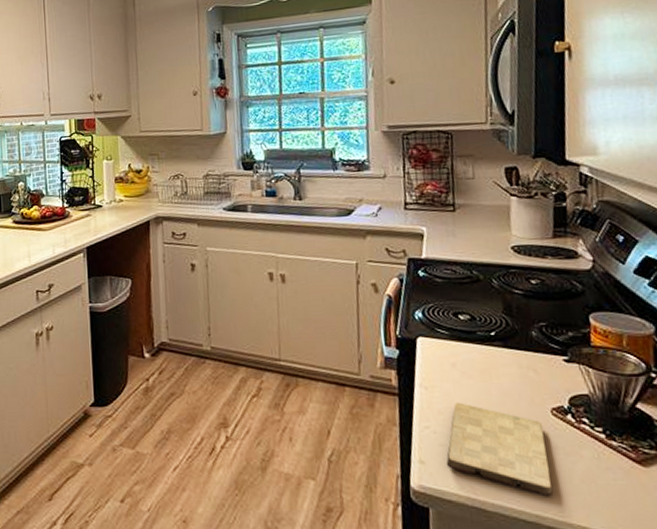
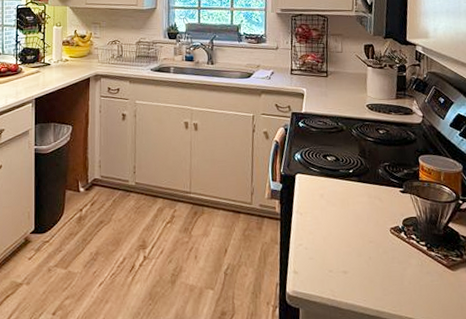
cutting board: present [446,402,553,495] -> none [313,225,390,295]

